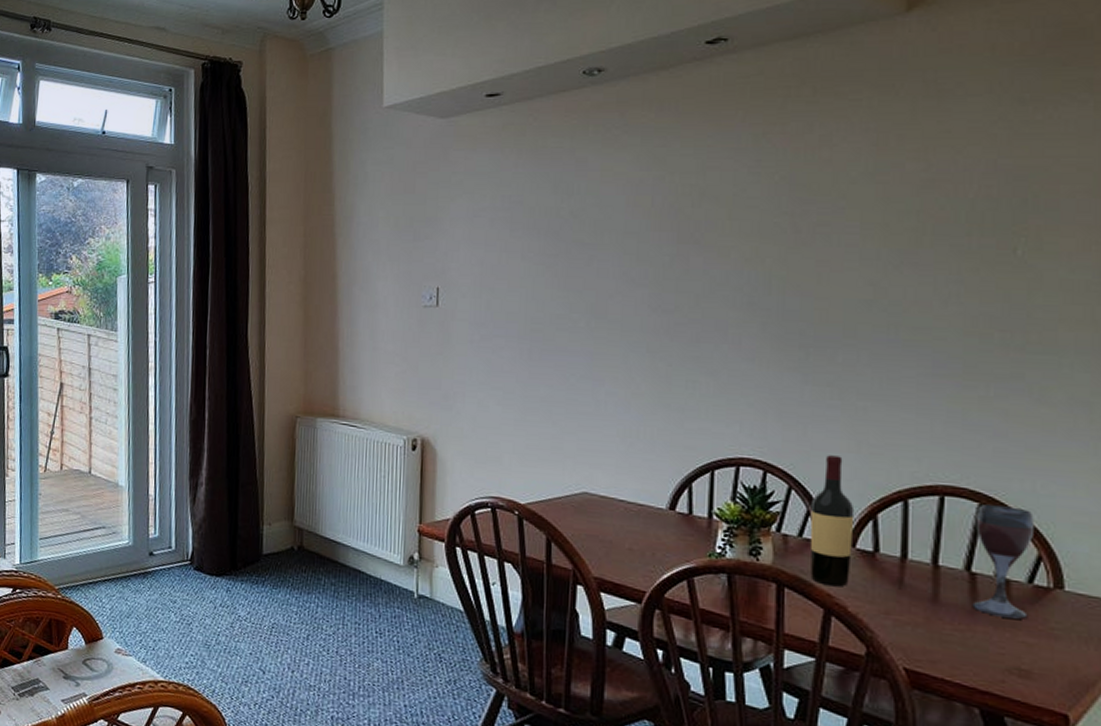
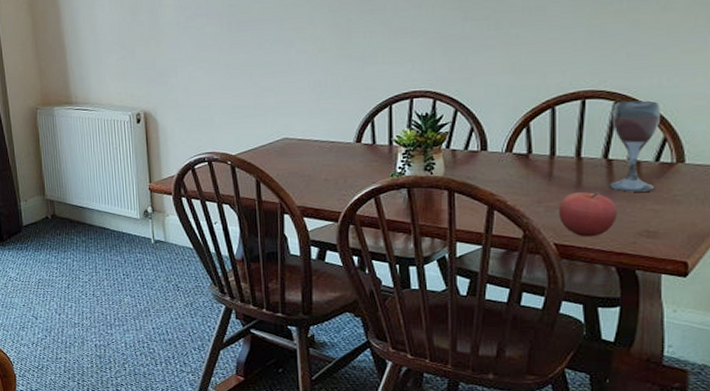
wine bottle: present [809,455,855,587] -> none [474,78,511,187]
fruit: none [909,607,982,667] -> present [558,192,617,237]

